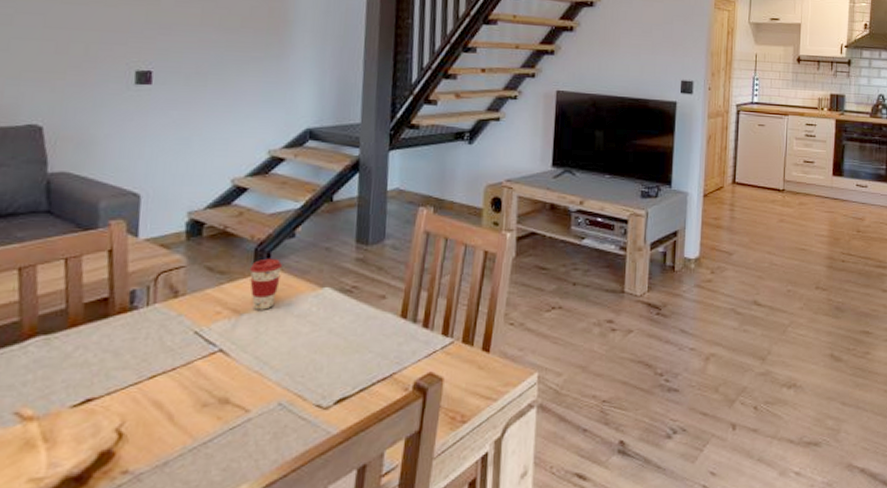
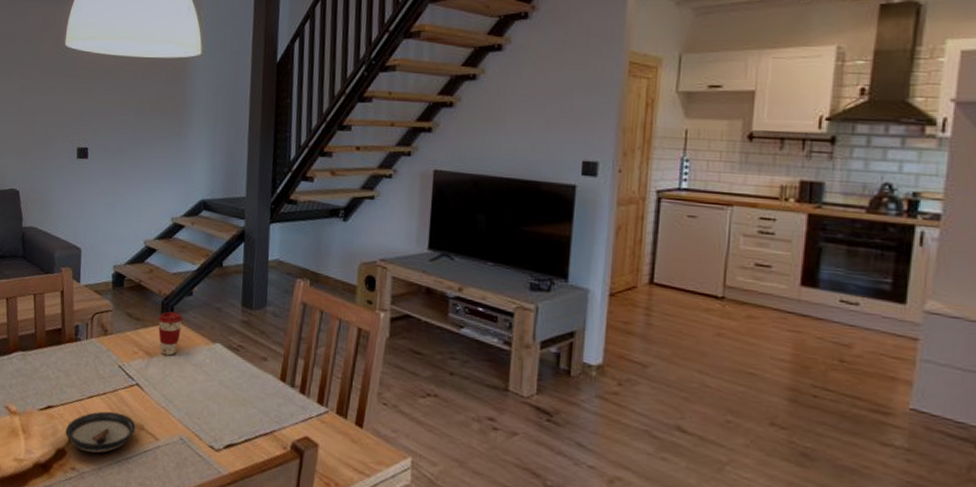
saucer: none [113,389,219,447] -> present [66,411,136,453]

